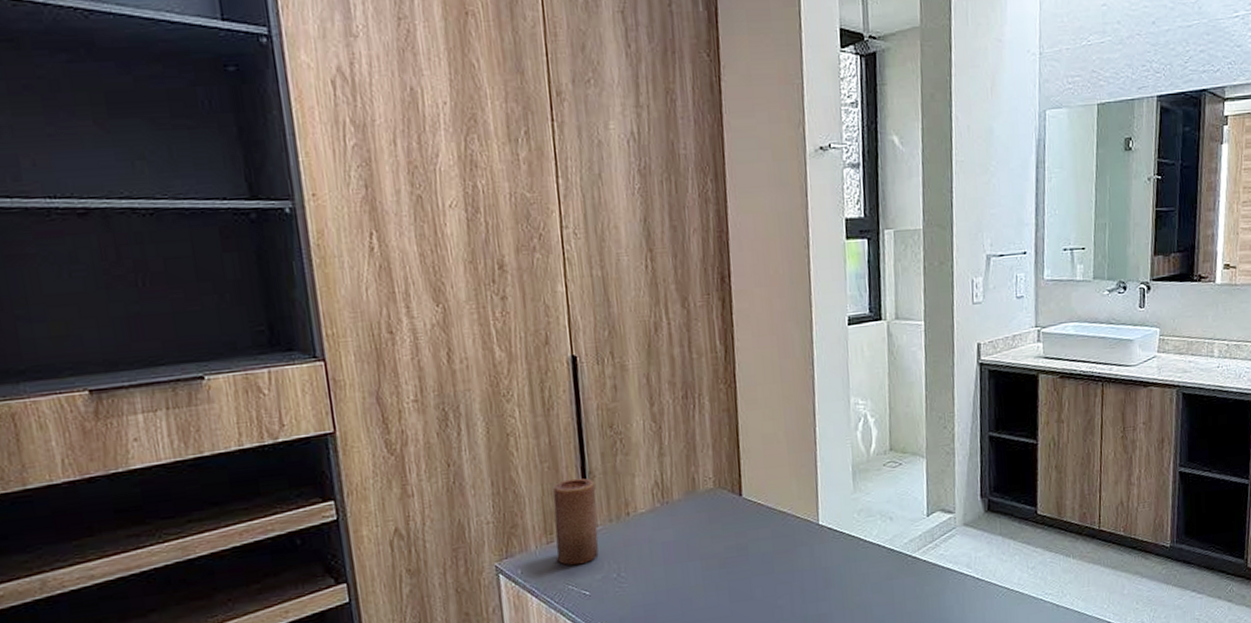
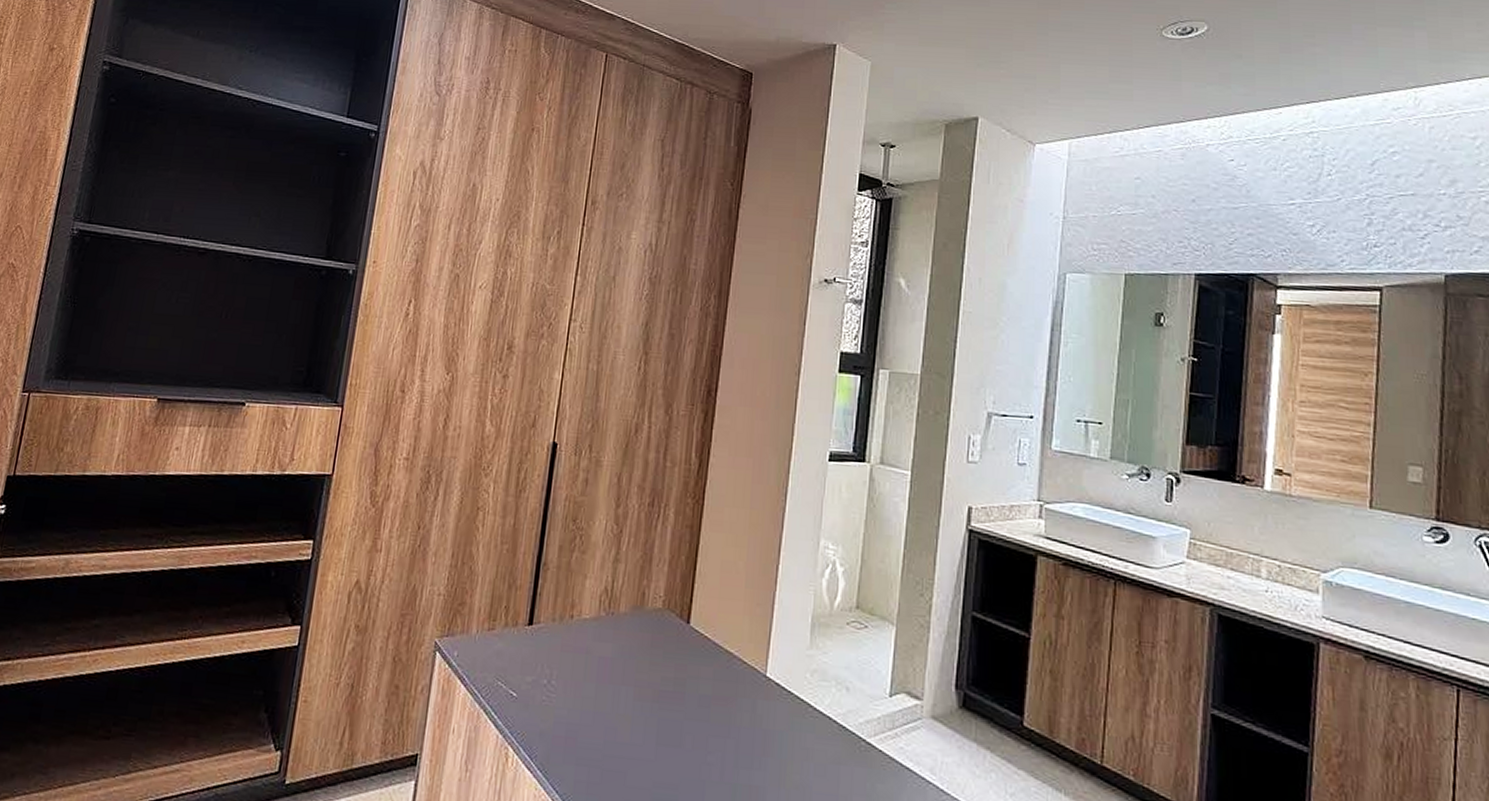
candle: present [553,478,599,565] -> none [493,566,547,661]

